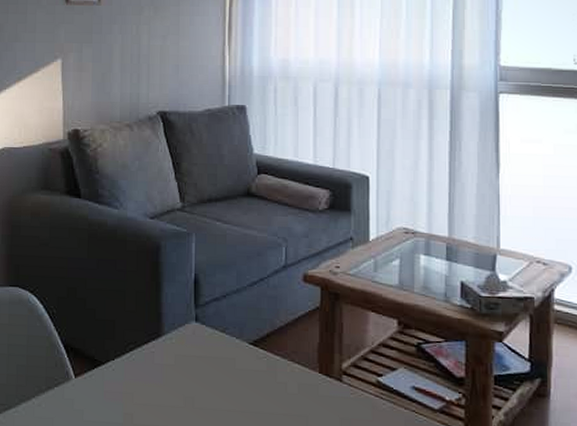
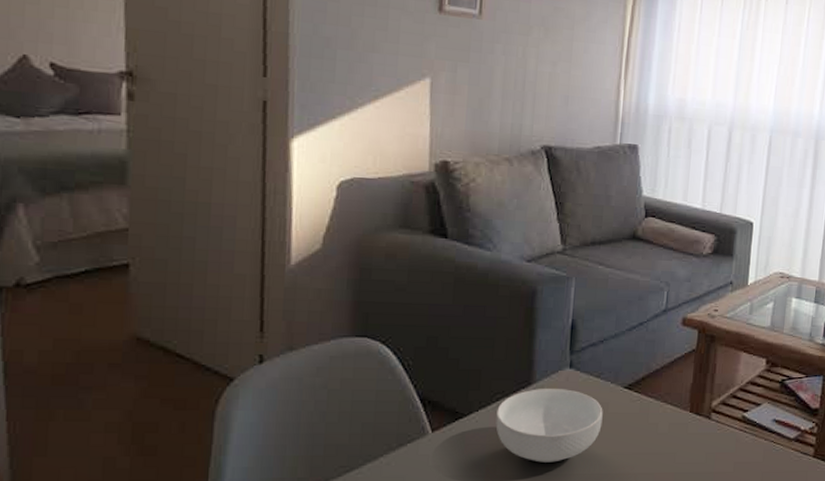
cereal bowl: none [130,341,230,416] -> present [496,389,603,463]

